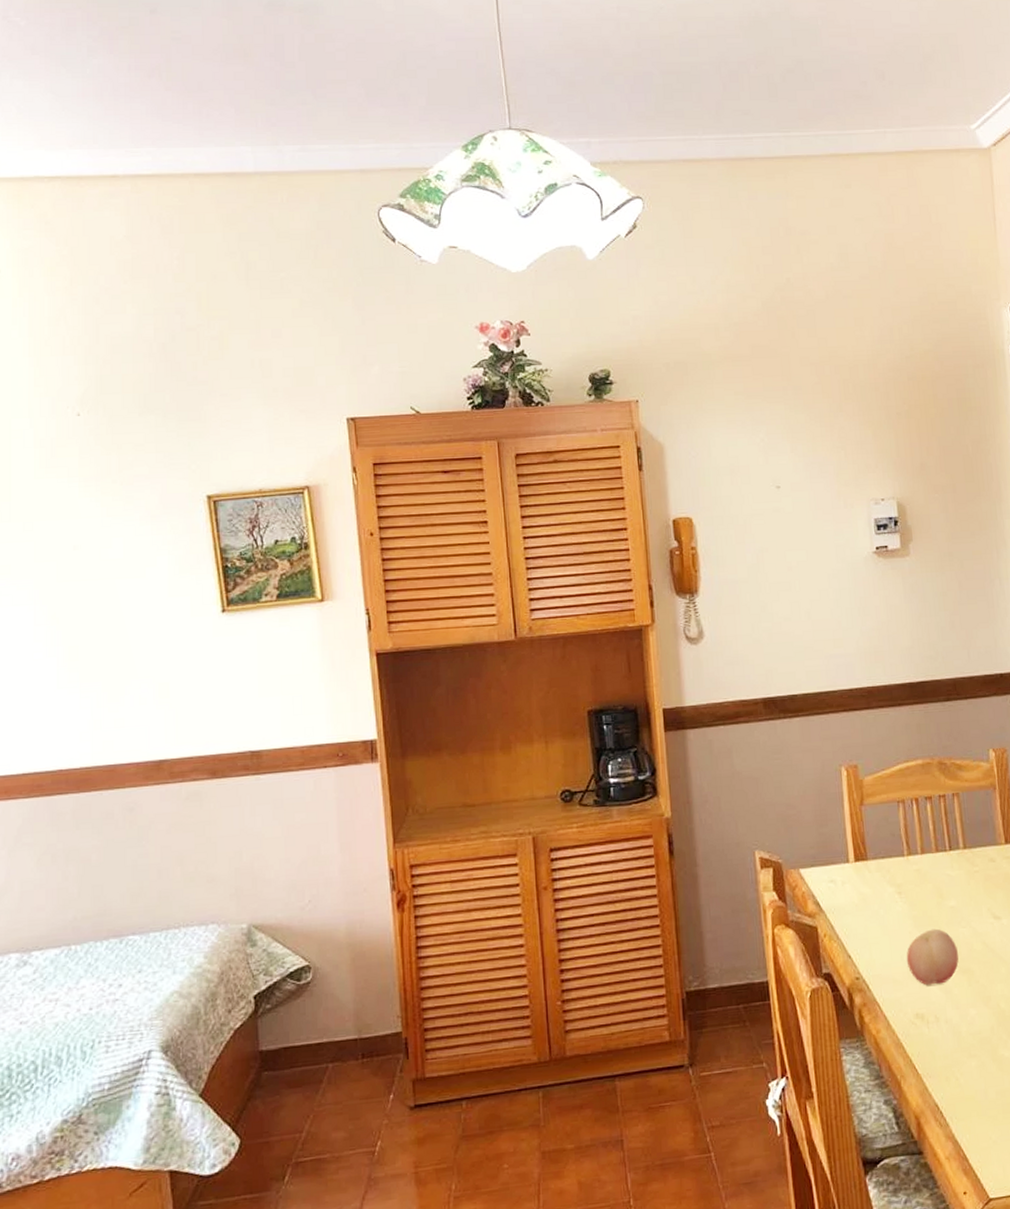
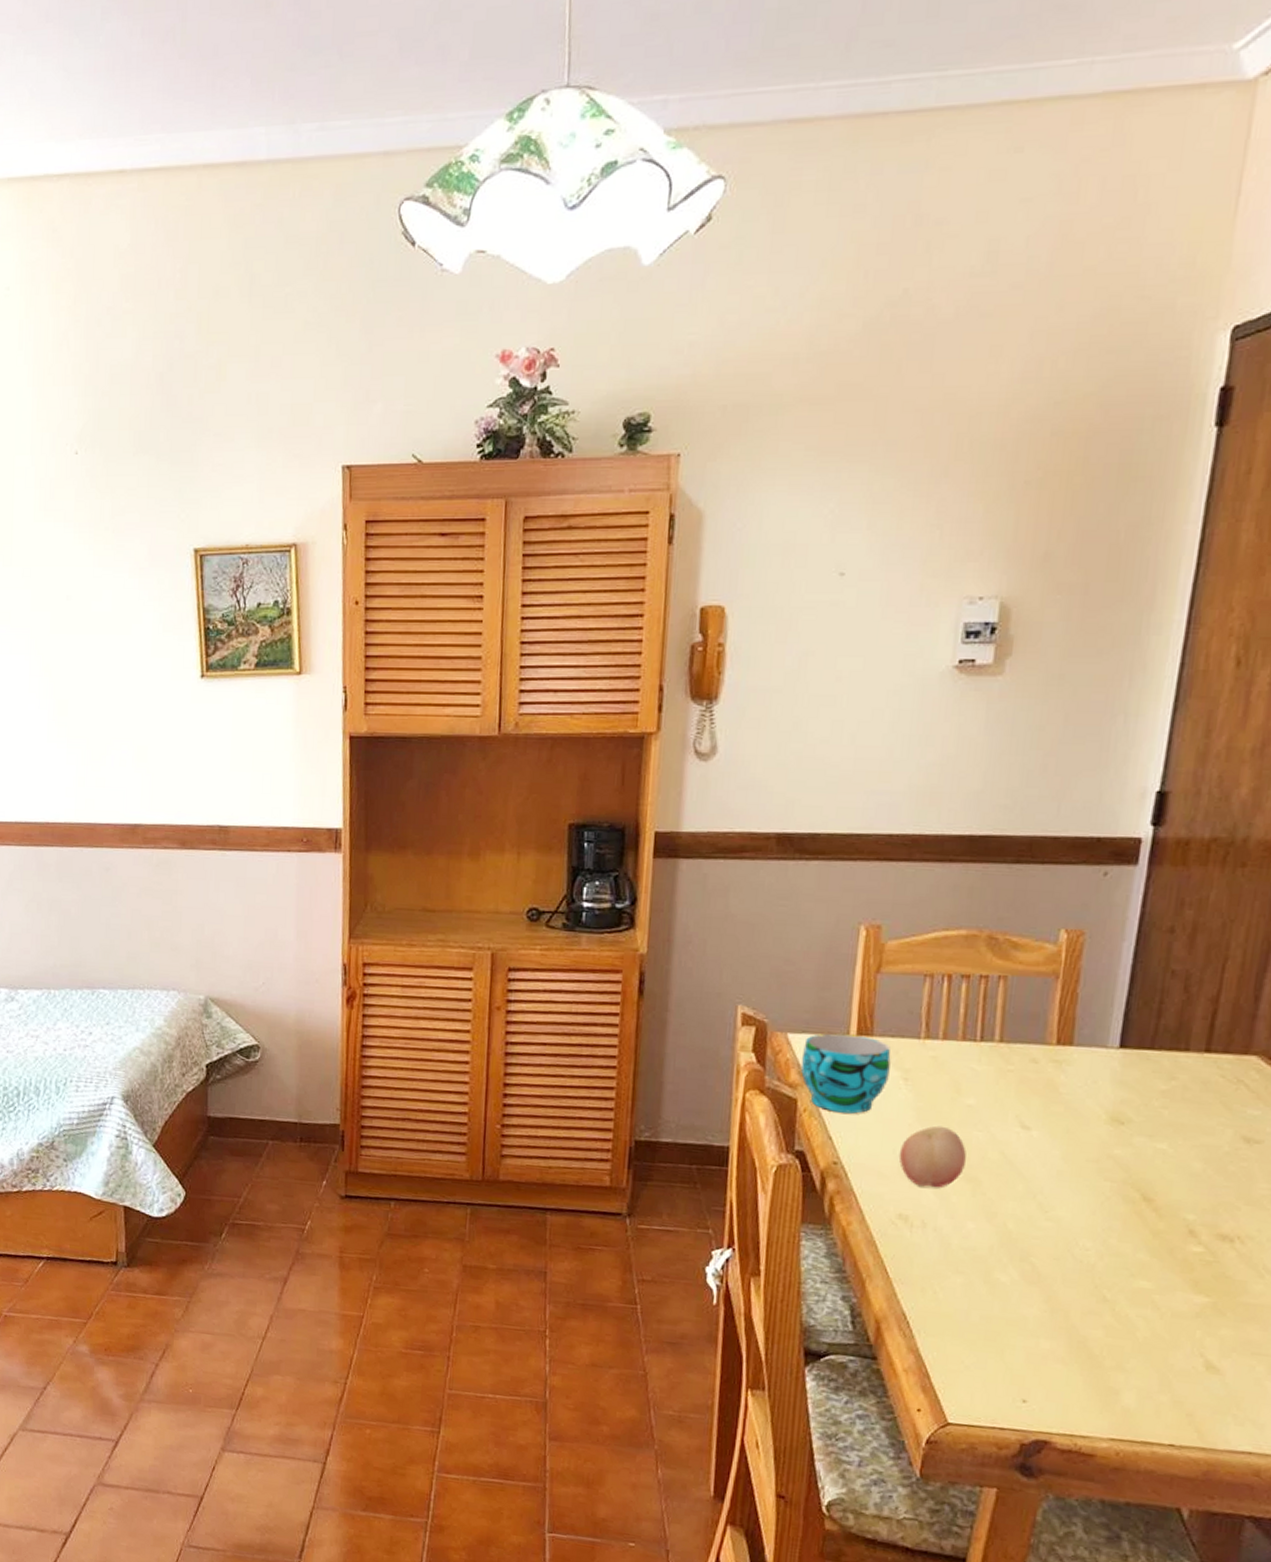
cup: none [814,861,887,933] -> present [801,1033,891,1114]

